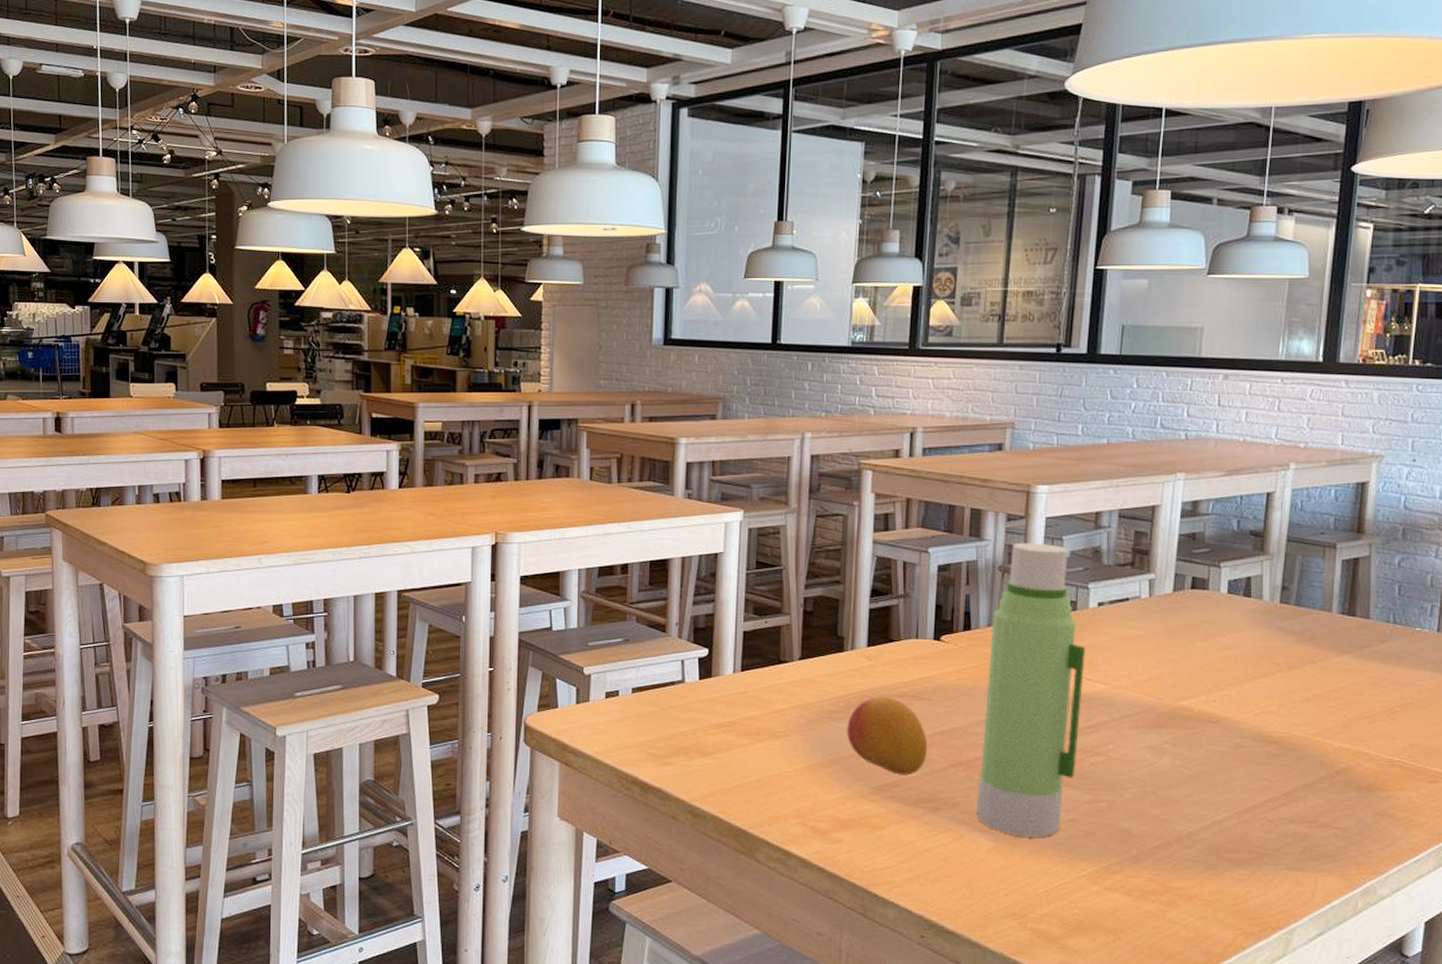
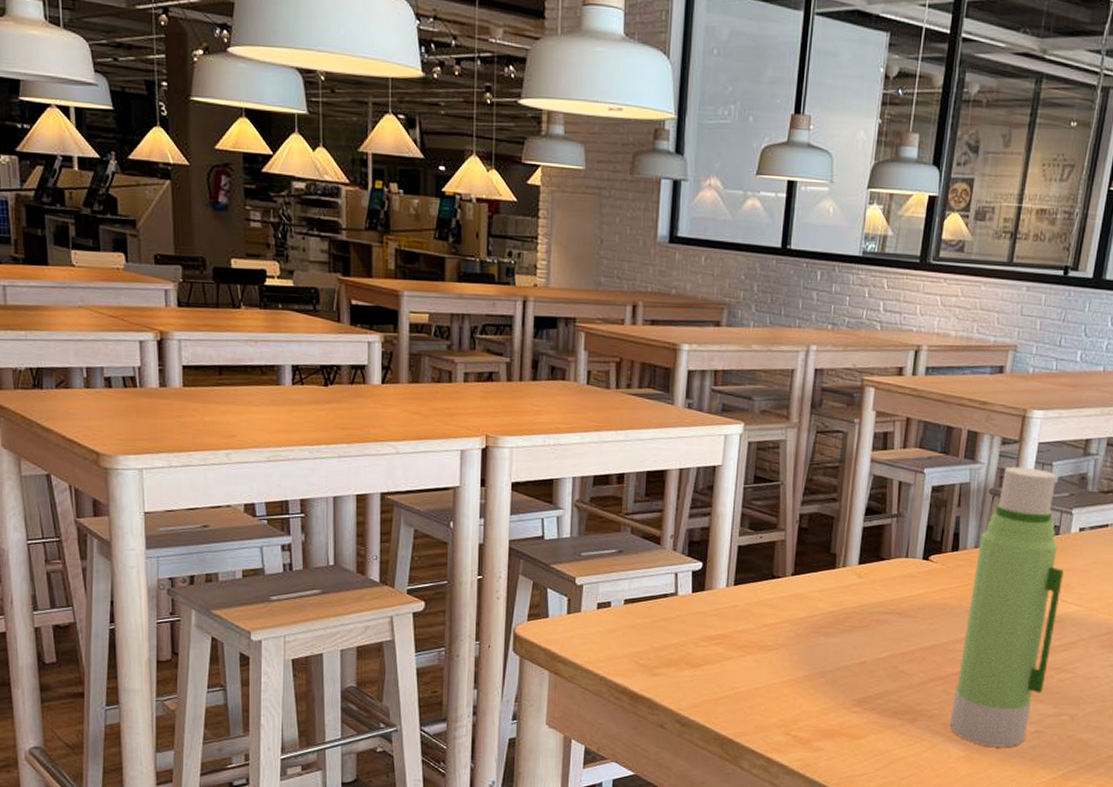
fruit: present [847,696,928,775] -> none [834,613,910,689]

